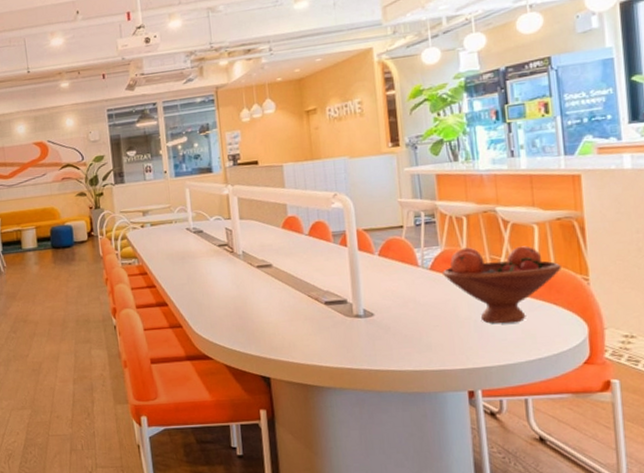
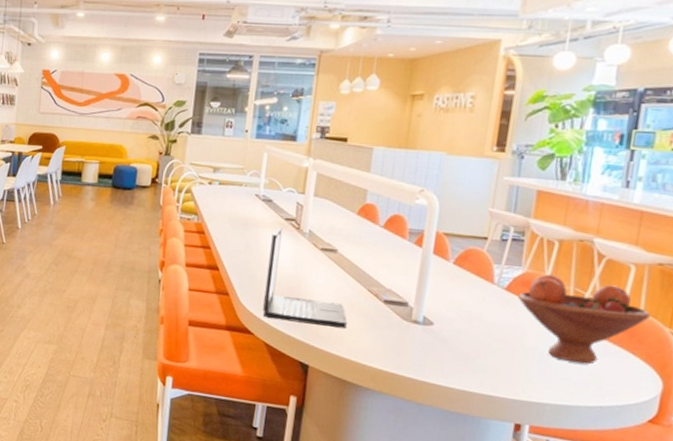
laptop: none [209,254,296,342] -> present [263,227,347,329]

